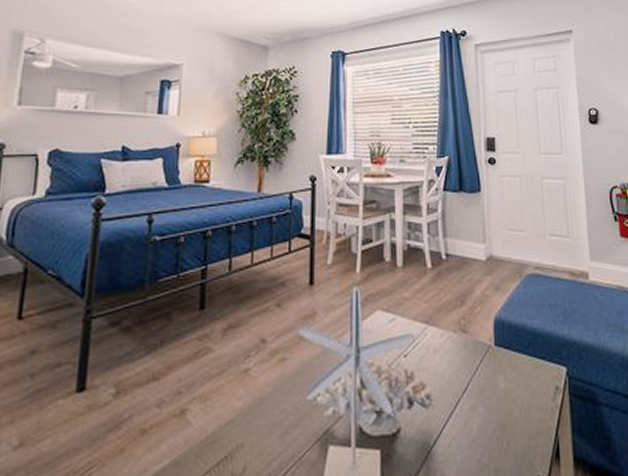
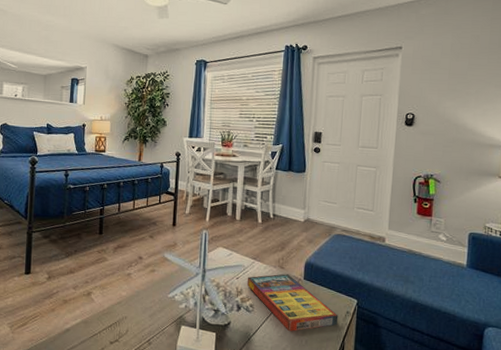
game compilation box: none [420,340,547,431] -> present [247,274,339,332]

